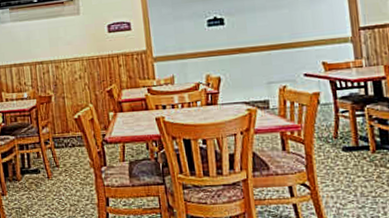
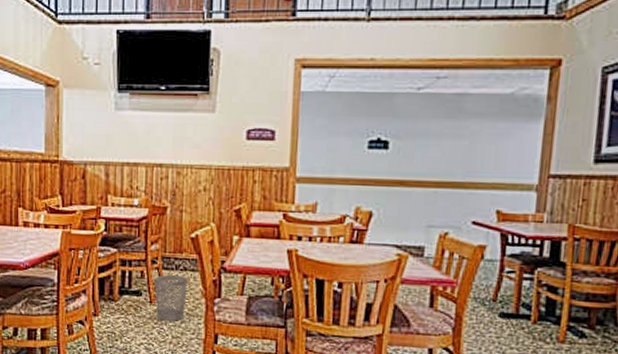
wastebasket: none [49,151,78,192] -> present [154,274,188,321]

